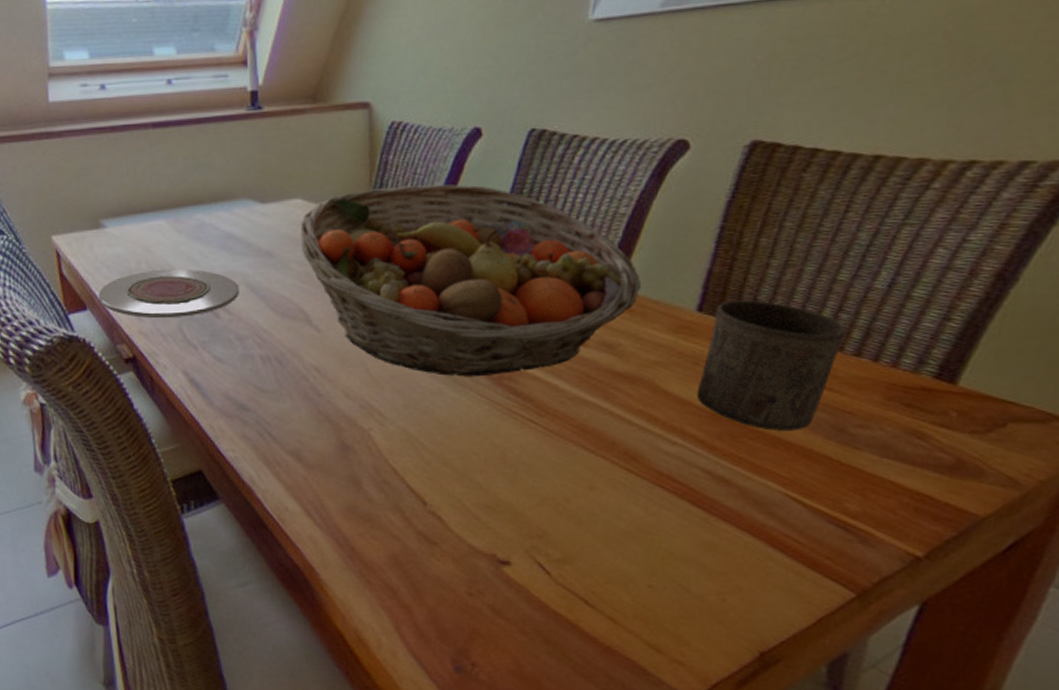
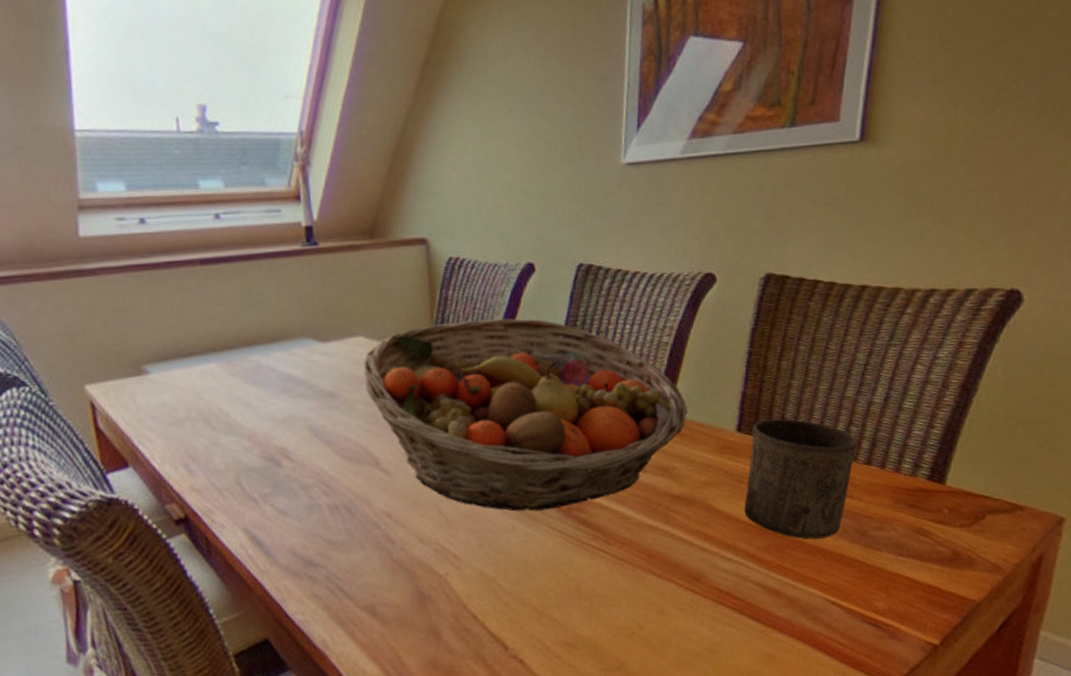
plate: present [98,268,239,319] -> none [142,415,302,472]

